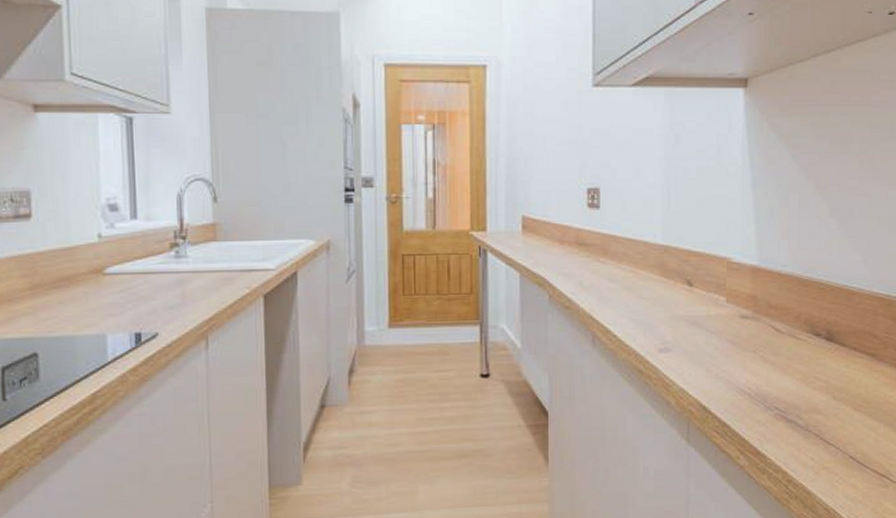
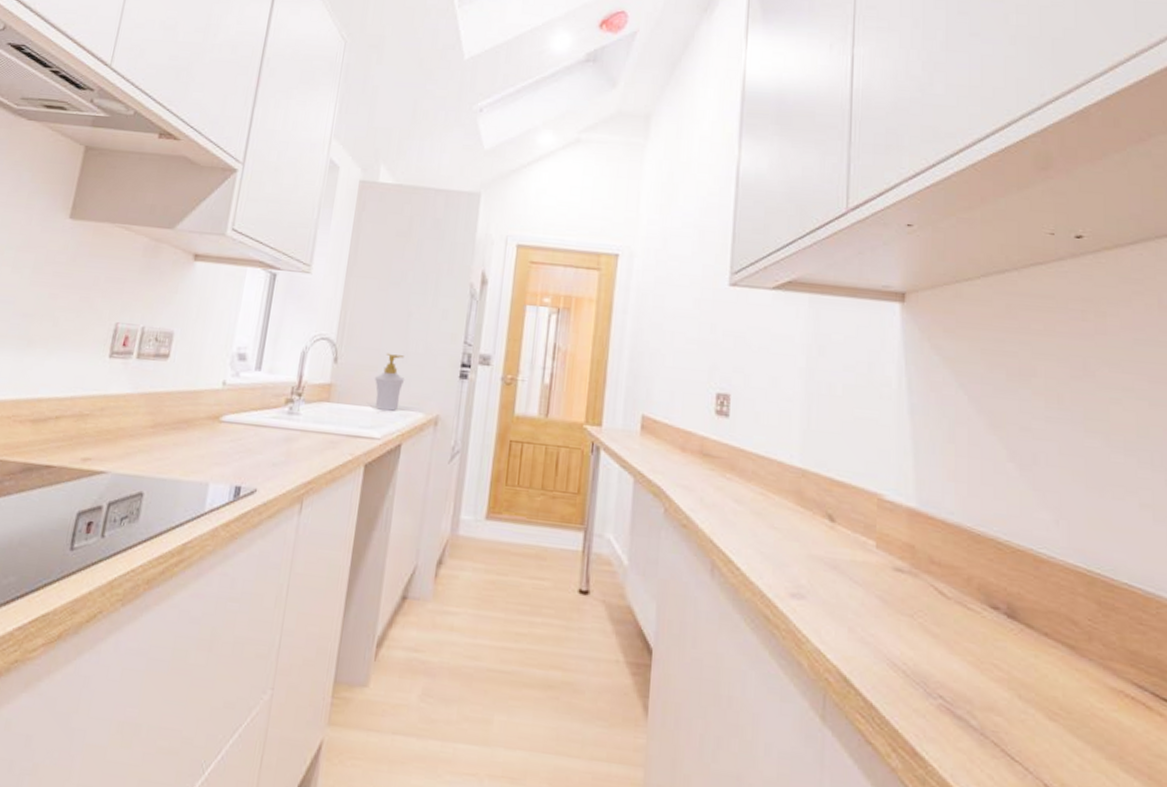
soap bottle: none [260,186,291,243] -> present [375,352,405,412]

